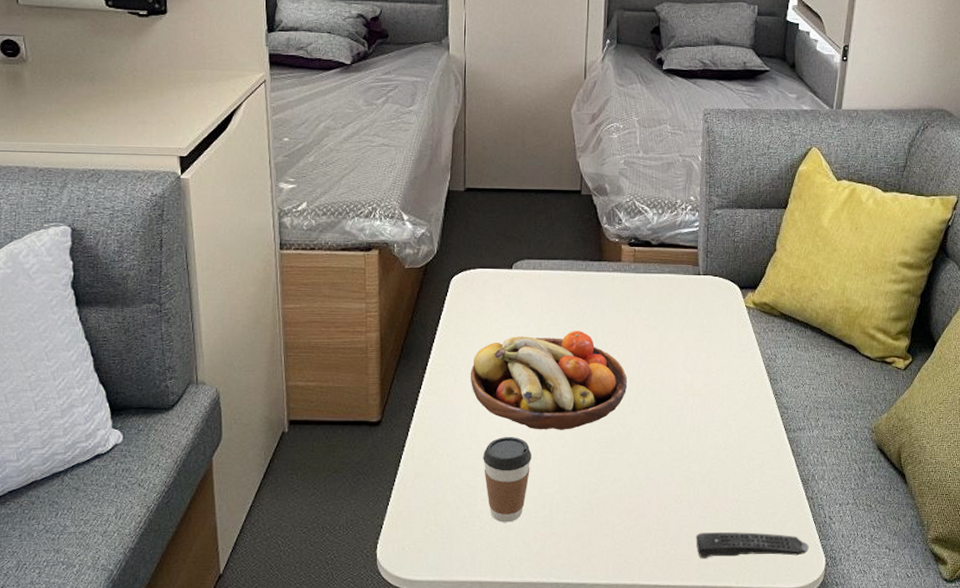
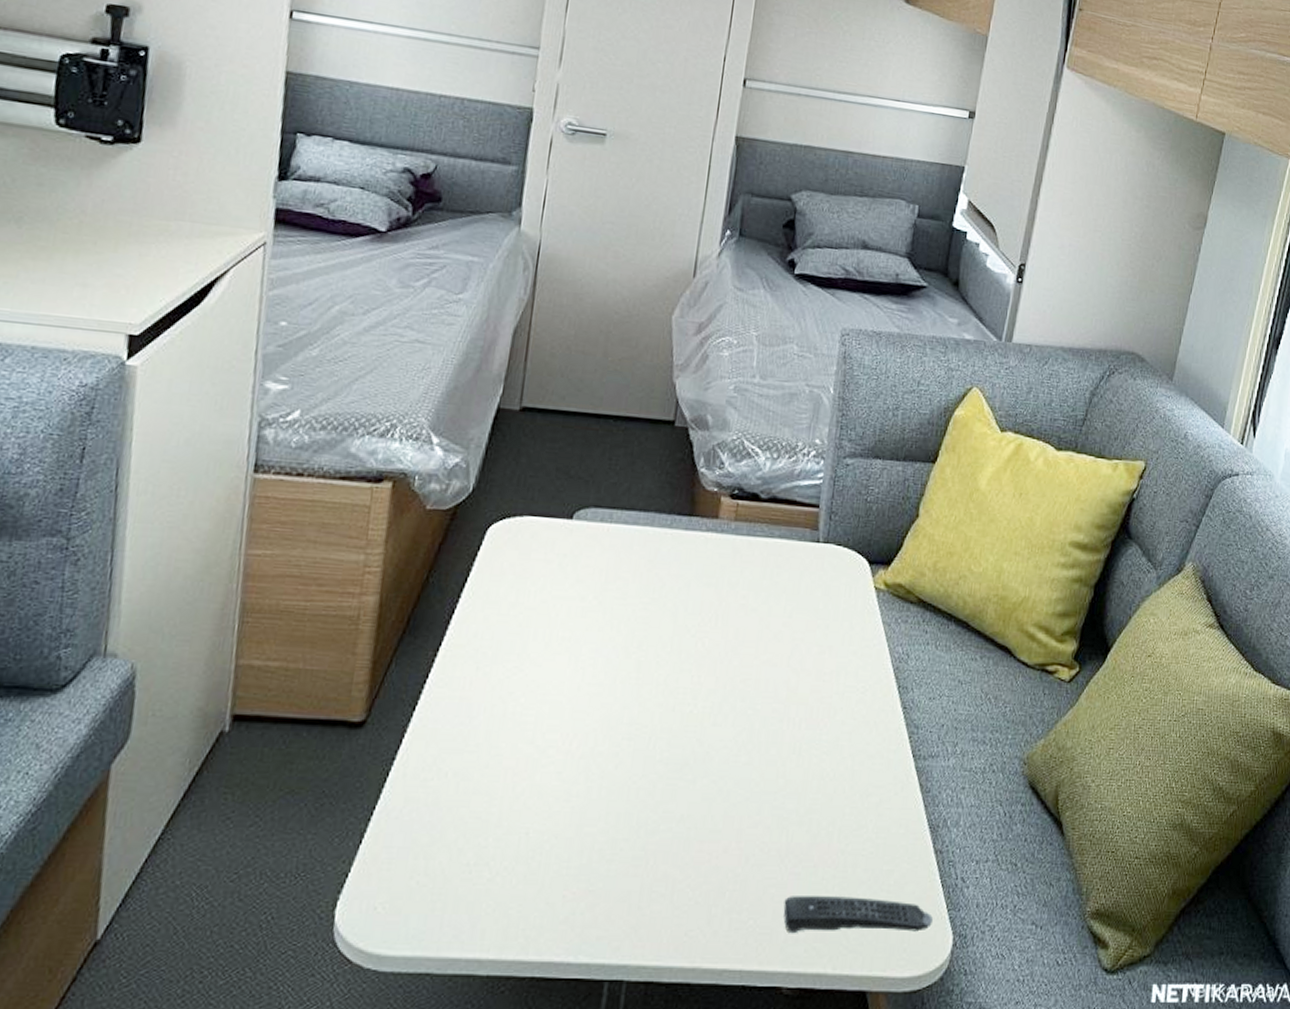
fruit bowl: present [470,331,628,430] -> none [498,608,712,745]
coffee cup: present [483,437,532,523] -> none [502,751,572,874]

